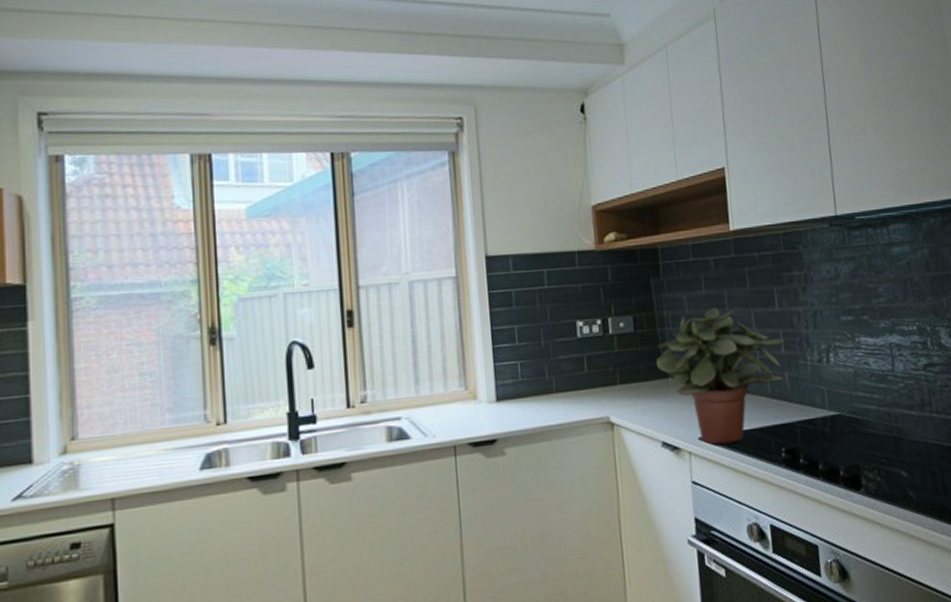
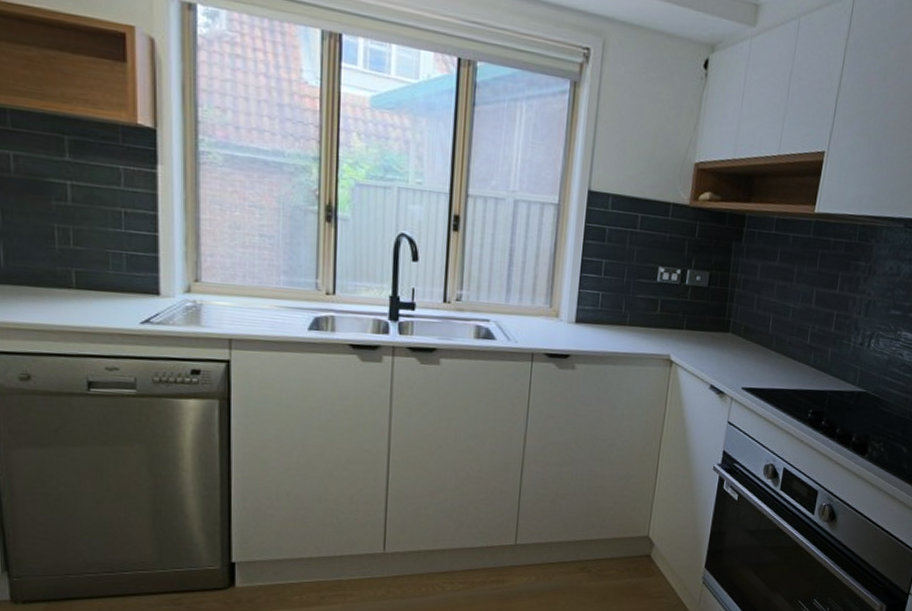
potted plant: present [655,308,785,446] -> none [720,279,836,399]

